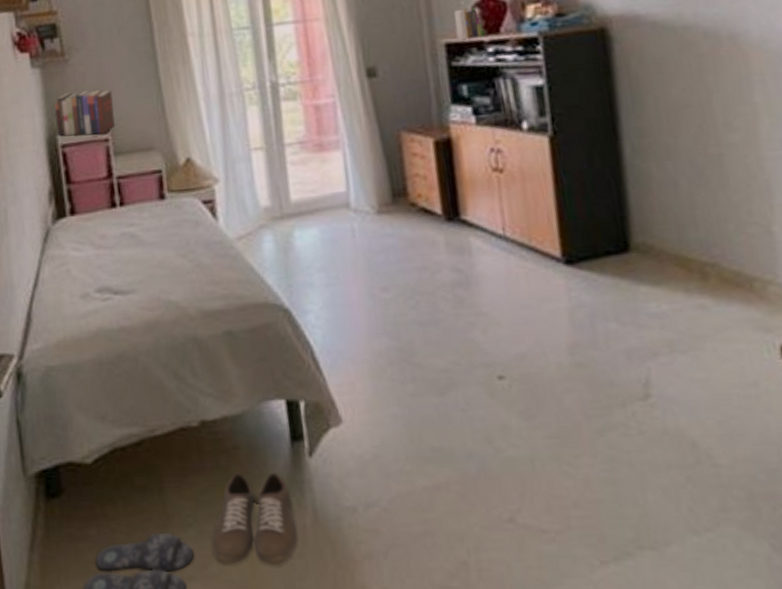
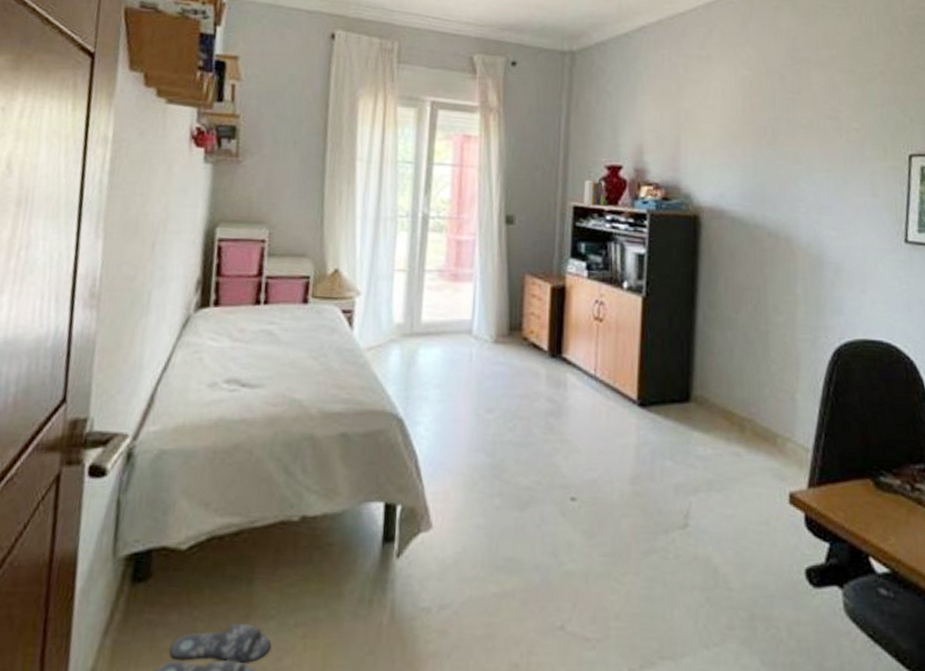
books: present [54,89,115,137] -> none [217,191,277,236]
shoe: present [210,472,298,565] -> none [289,568,373,661]

